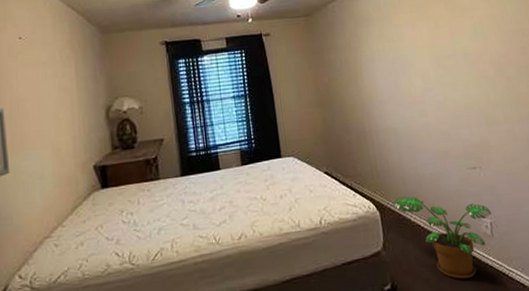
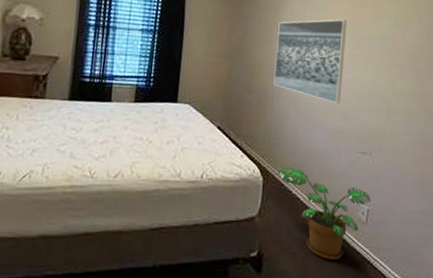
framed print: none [360,44,438,127] -> present [273,19,348,104]

